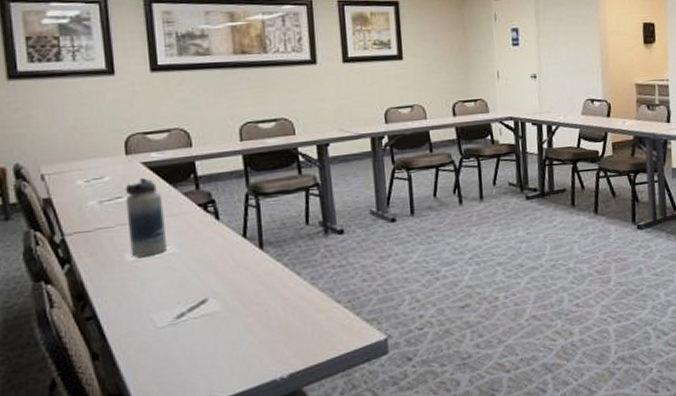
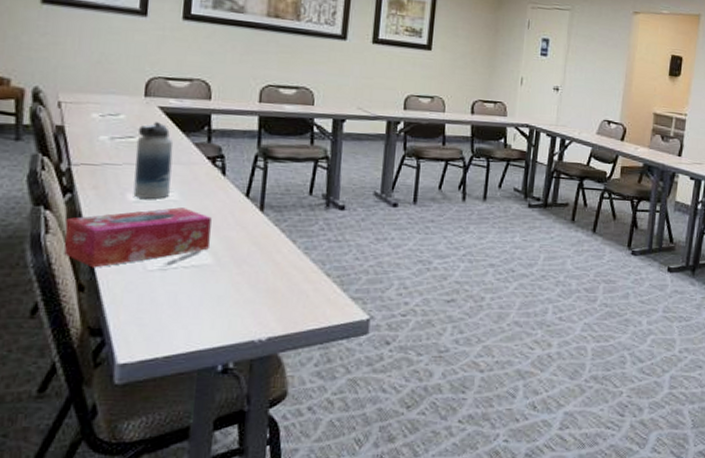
tissue box: none [68,259,217,335] -> present [64,207,212,268]

